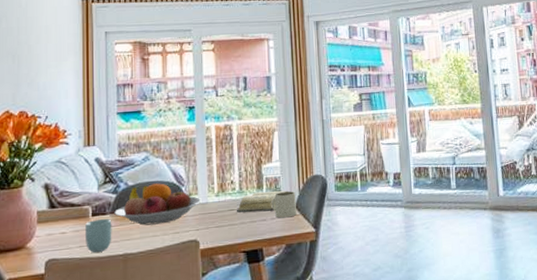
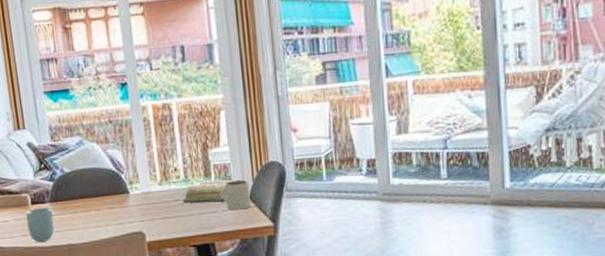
fruit bowl: present [114,183,202,226] -> none [53,170,144,215]

